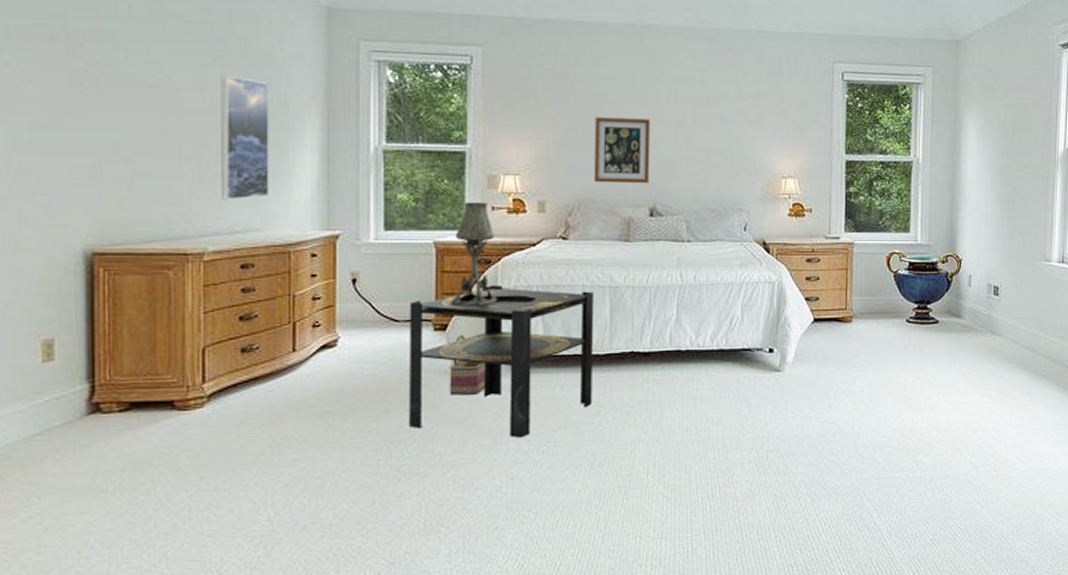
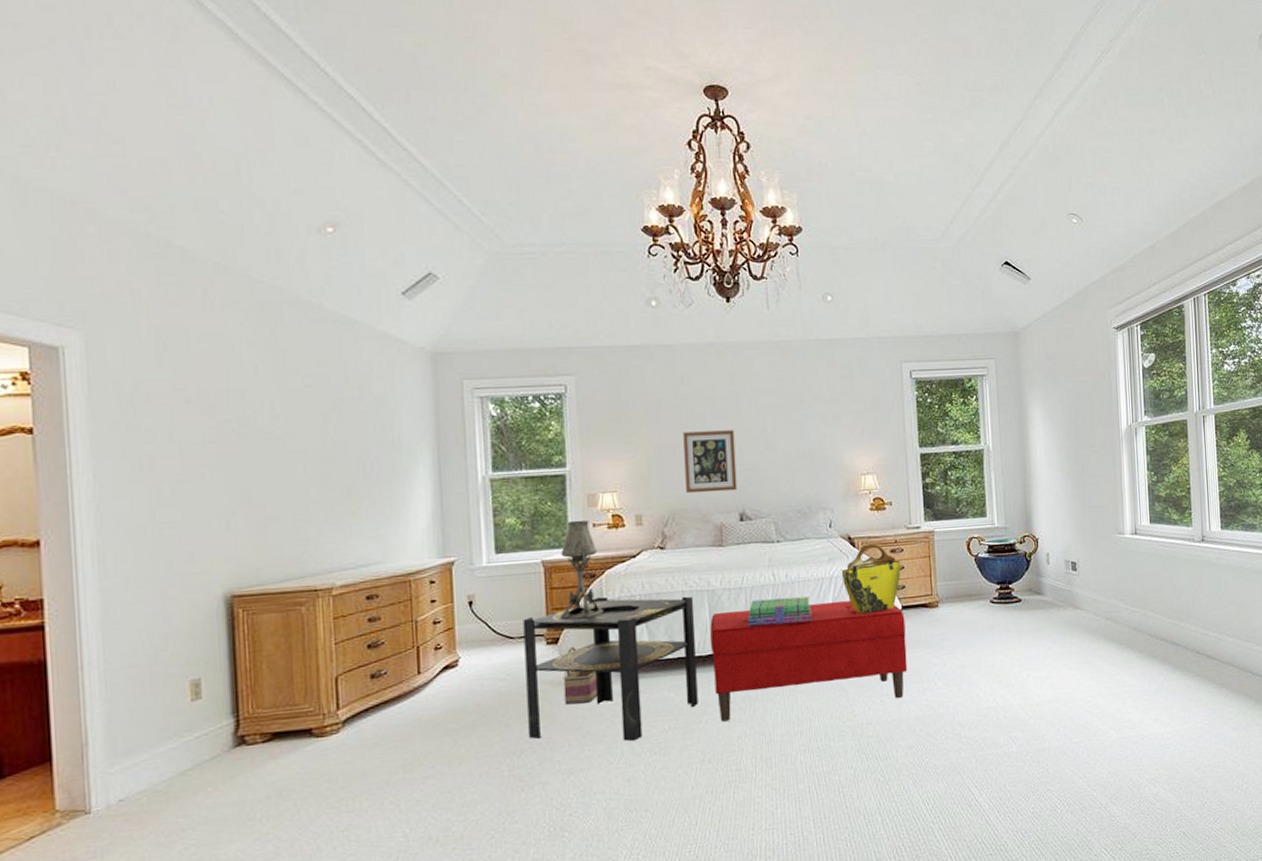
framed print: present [221,75,270,200] -> none [340,422,389,537]
bench: none [608,309,816,425] -> present [709,601,908,722]
stack of books: none [650,300,718,328] -> present [748,596,812,626]
tote bag: none [753,251,816,325] -> present [841,544,901,615]

